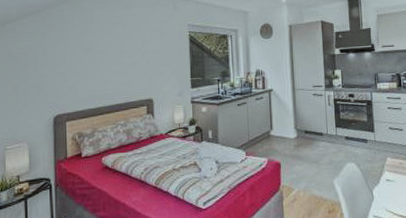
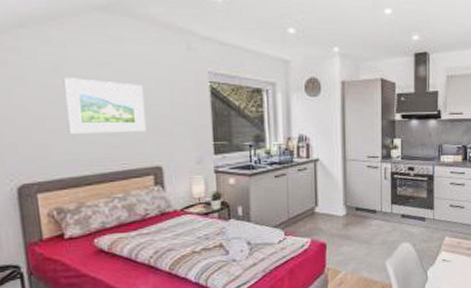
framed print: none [89,35,142,76] -> present [63,78,146,134]

